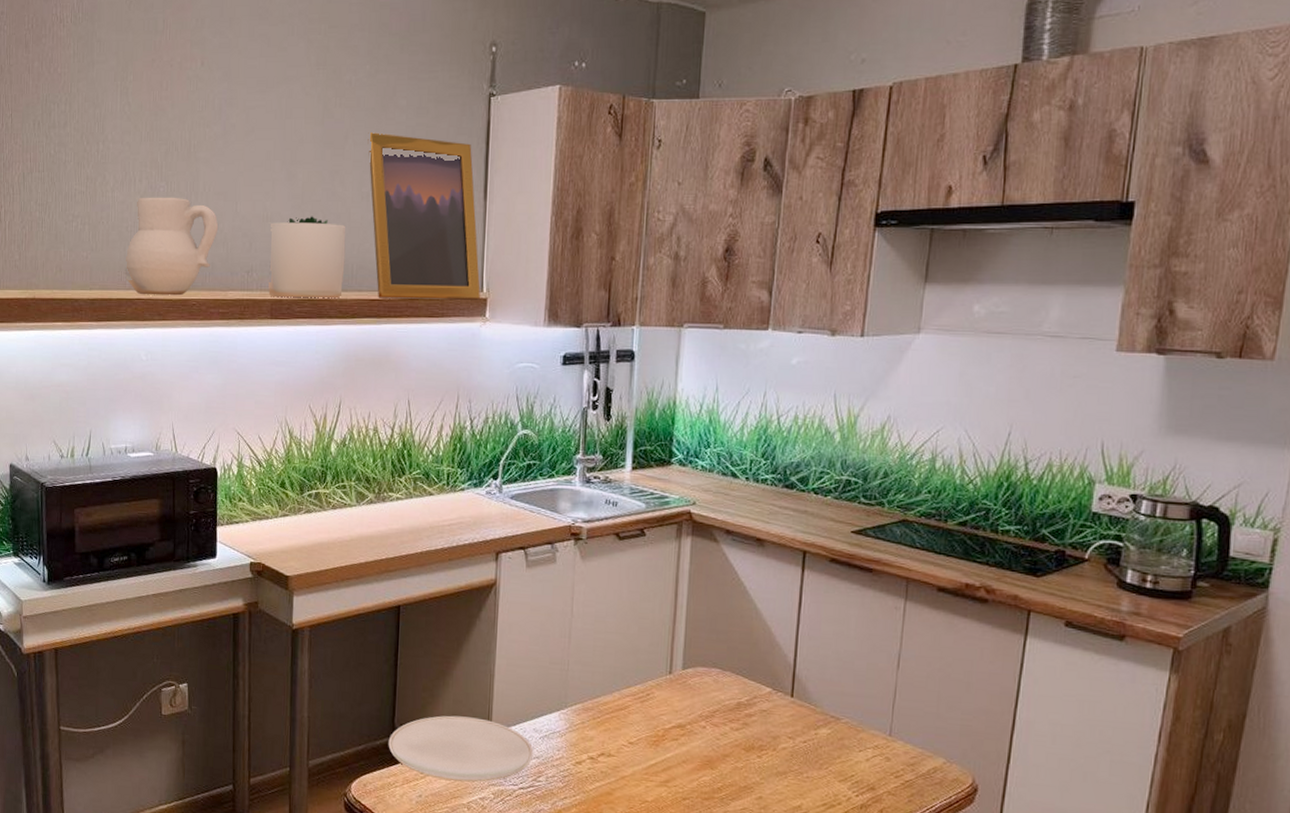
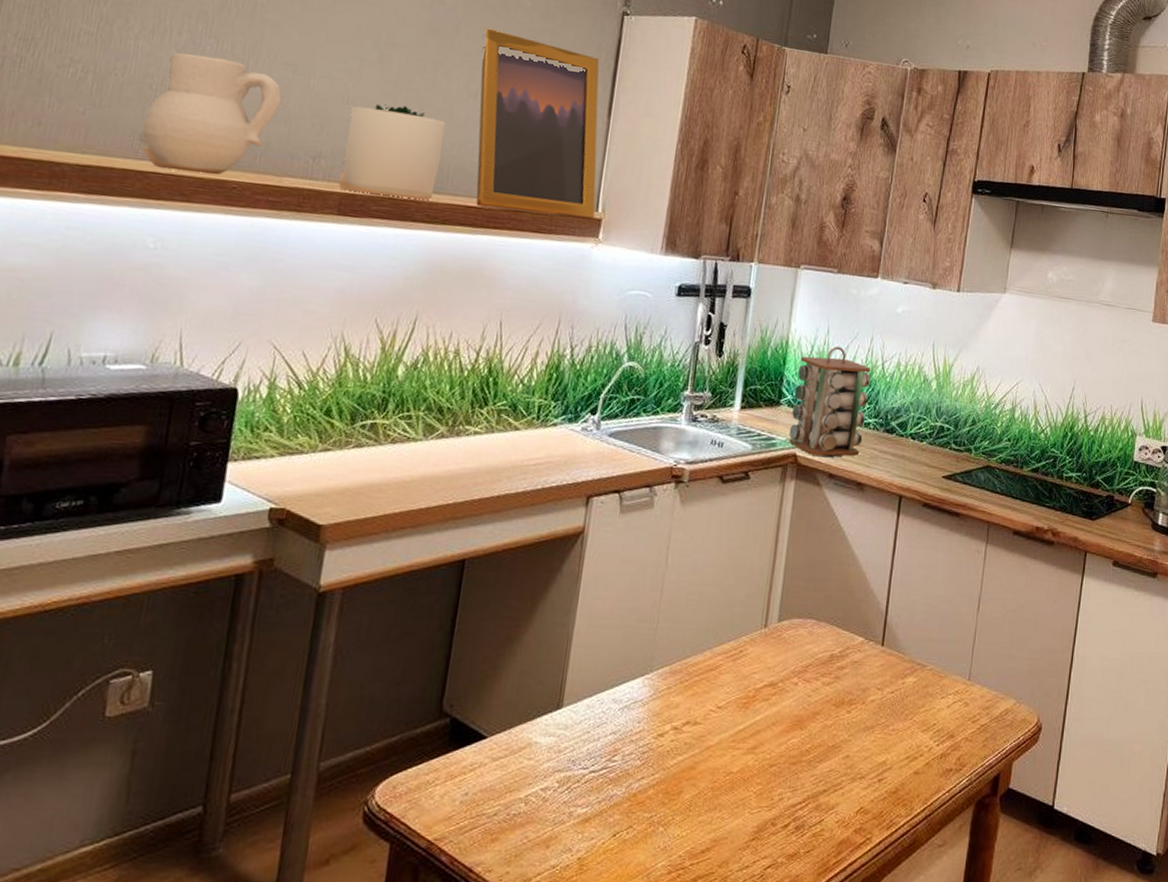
plate: present [388,715,534,783] -> none [431,690,611,770]
spice rack: none [682,404,766,514] -> present [789,346,871,457]

